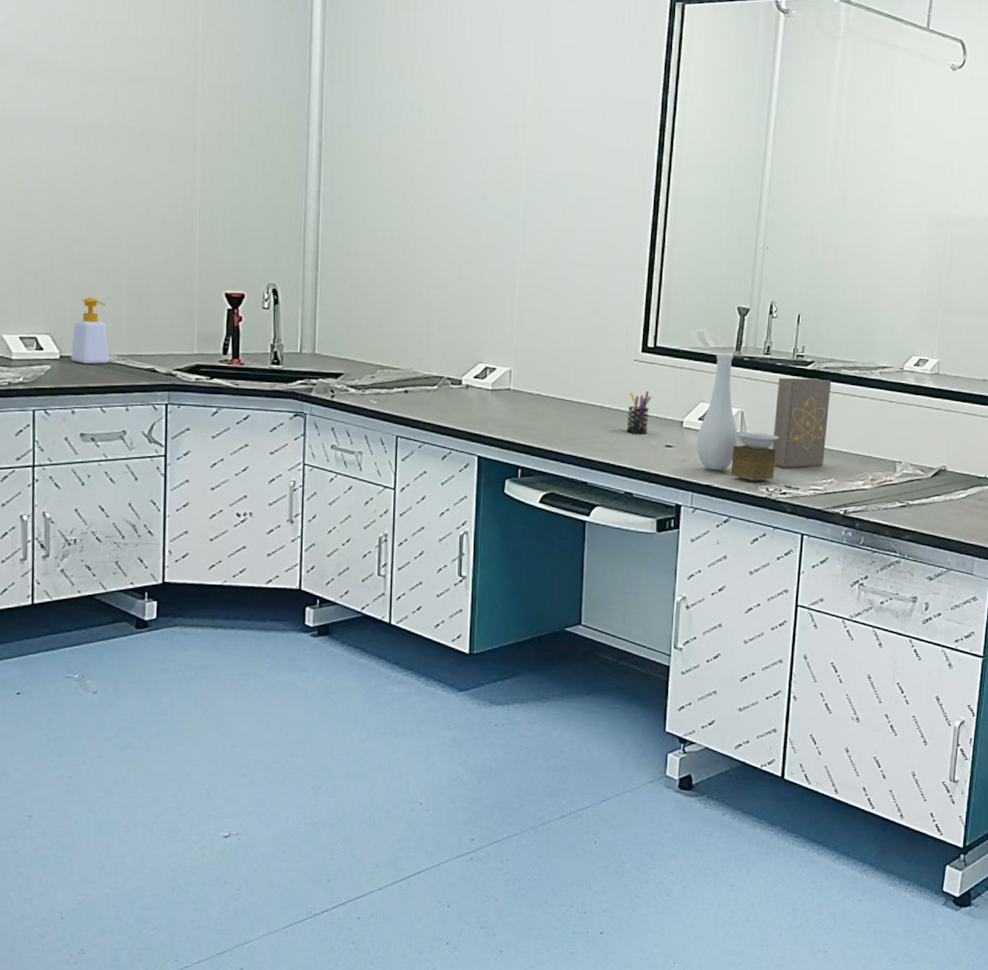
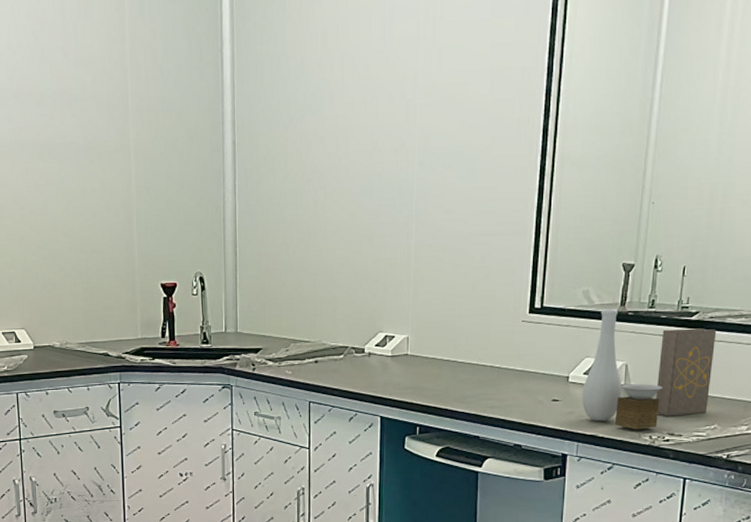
soap bottle: present [70,297,109,364] -> none [42,295,72,352]
pen holder: present [626,390,652,434] -> none [515,349,539,390]

